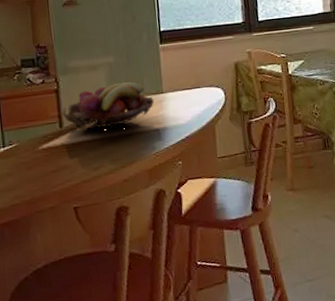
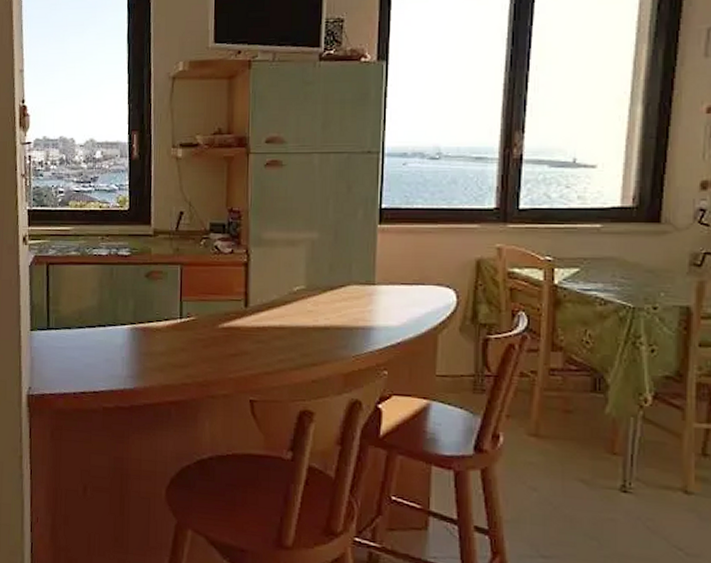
fruit basket: present [62,82,154,130] -> none [249,265,362,319]

